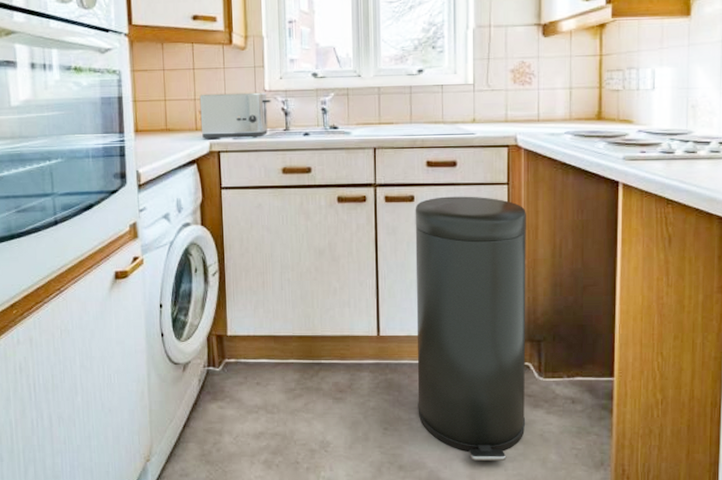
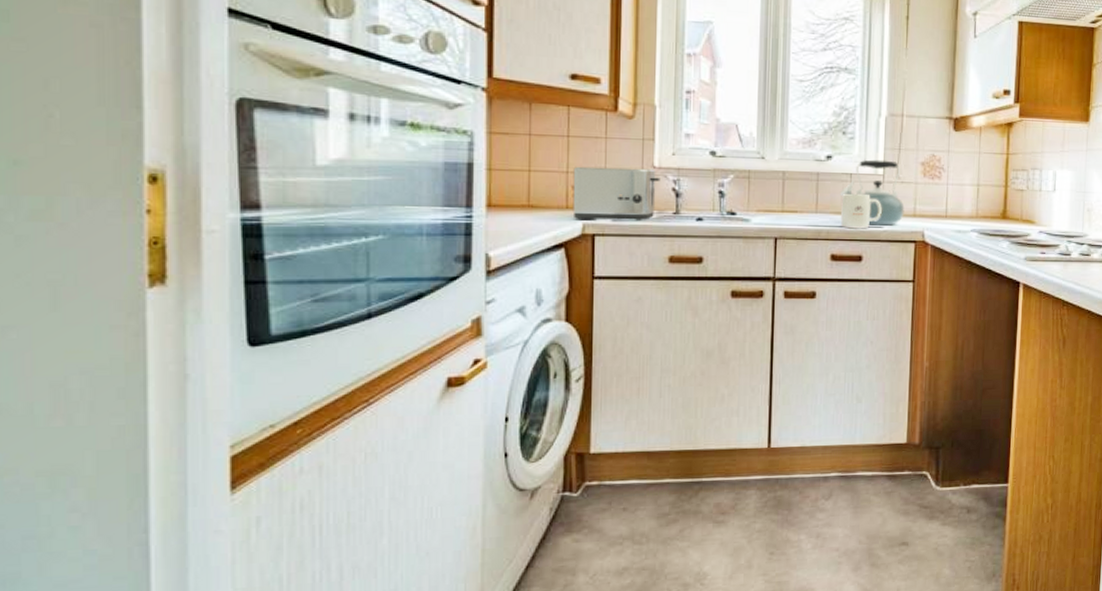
pedal bin: present [415,196,526,461] -> none [808,293,930,582]
kettle: none [432,70,496,132] -> present [839,159,905,226]
mug: none [433,103,473,137] -> present [840,193,882,229]

